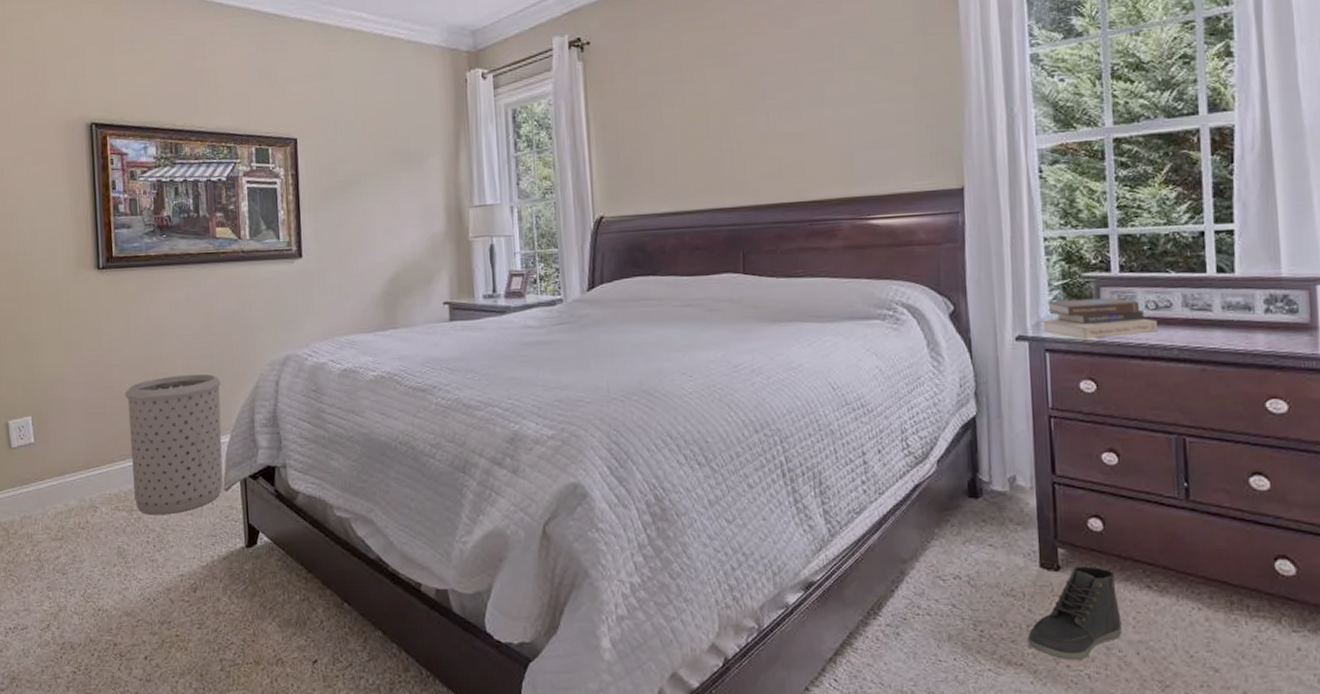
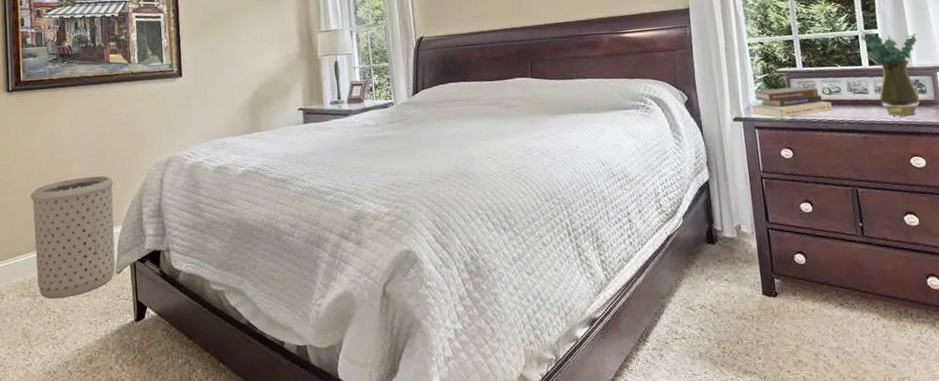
sneaker: present [1027,566,1122,660] -> none [757,291,825,367]
vase: none [1207,222,1291,344] -> present [859,29,920,116]

